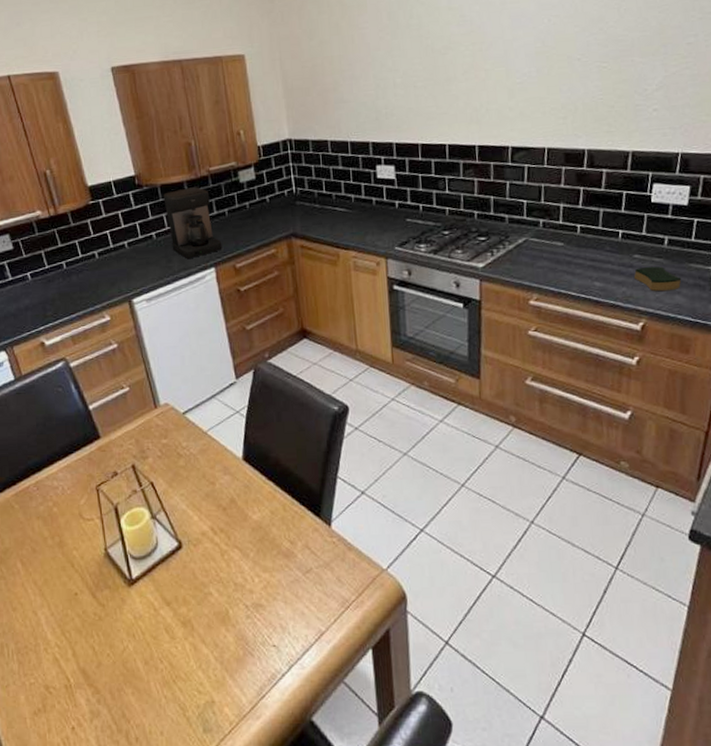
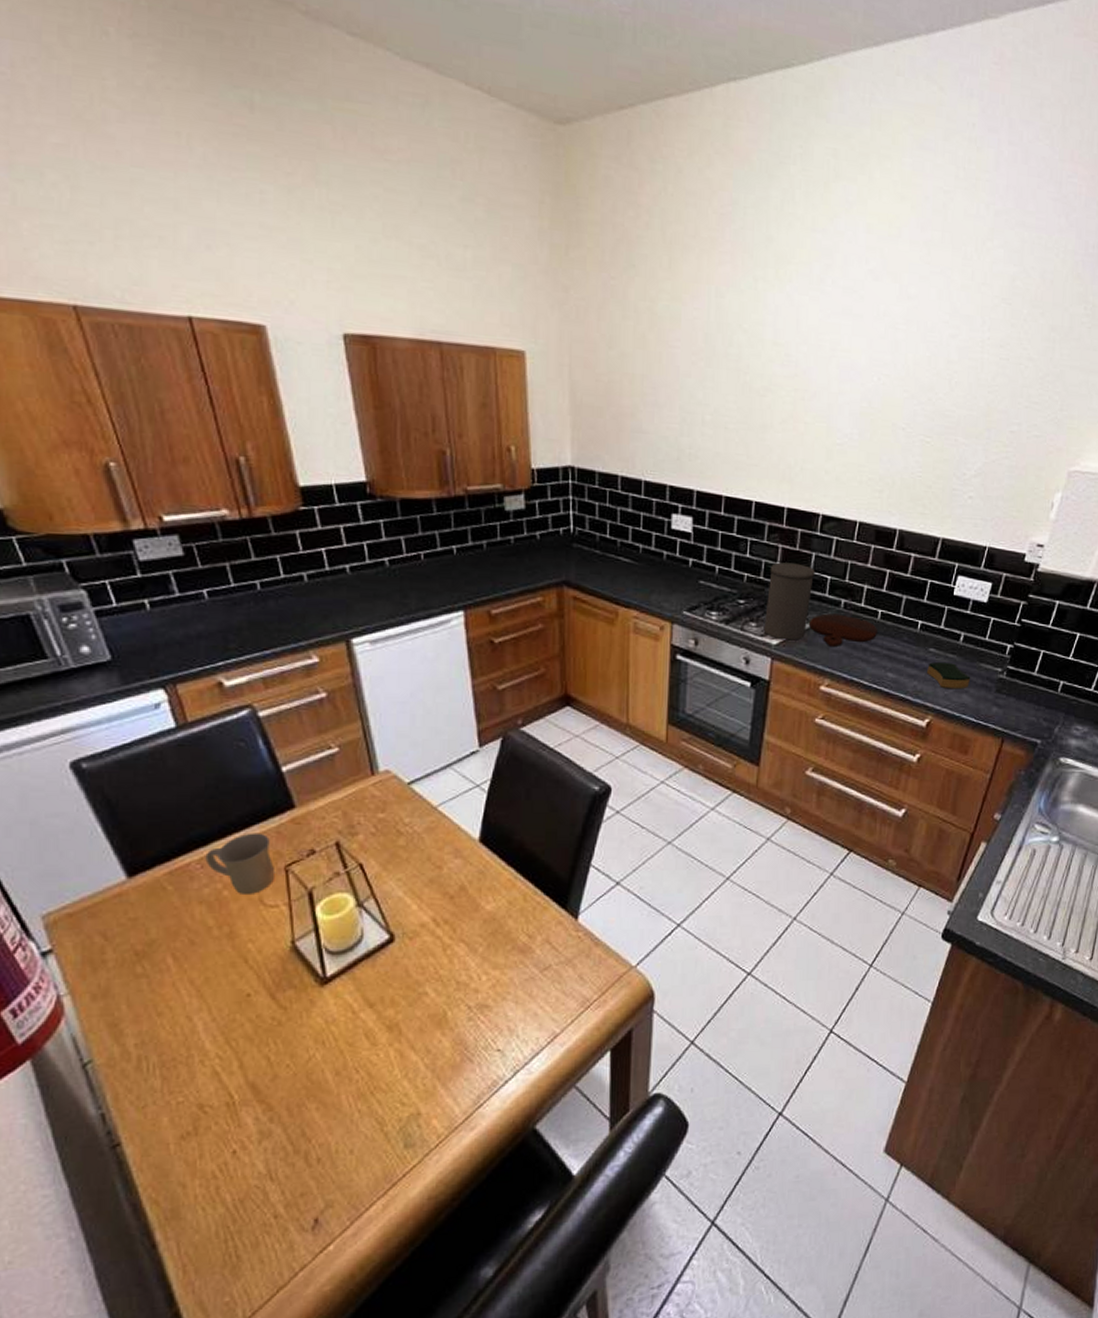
mug: none [39,459,90,510] -> present [205,833,276,894]
coffee maker: present [163,187,222,258] -> none [403,507,476,596]
canister: none [468,192,512,263] -> present [763,562,816,641]
cutting board: none [511,233,579,263] -> present [809,613,877,646]

